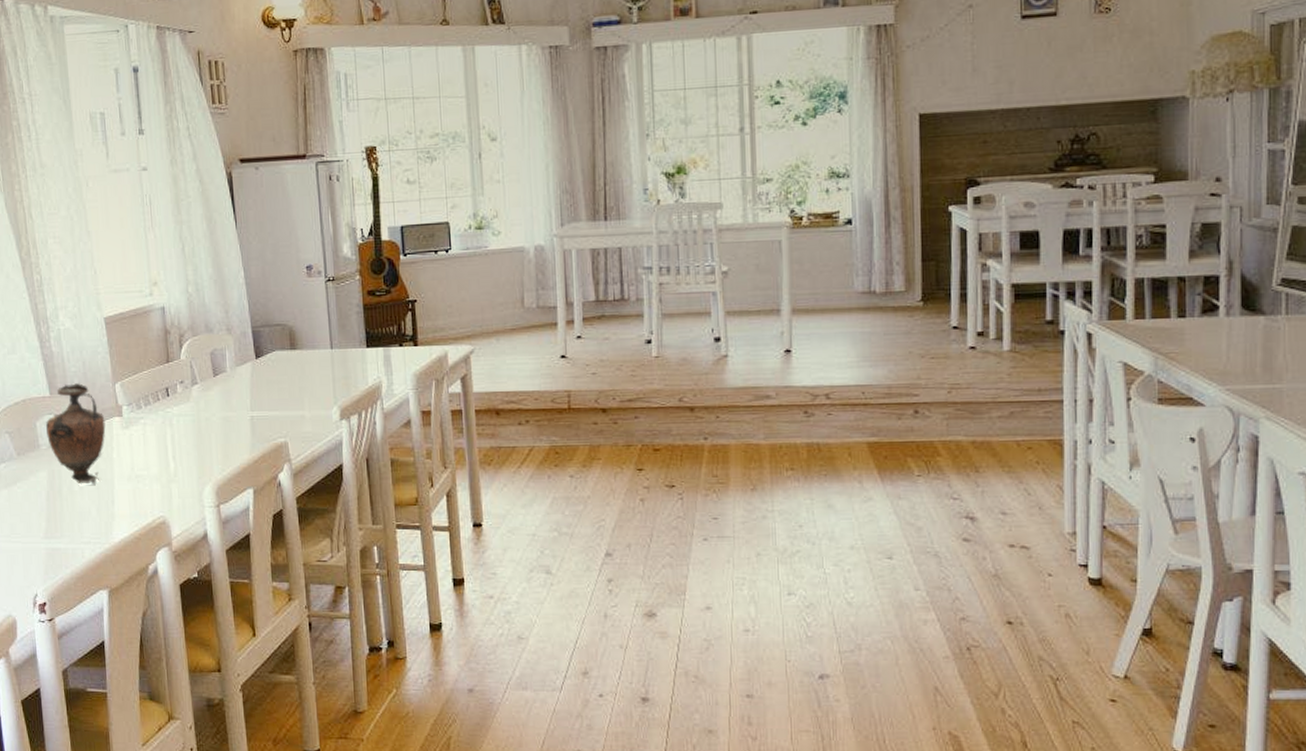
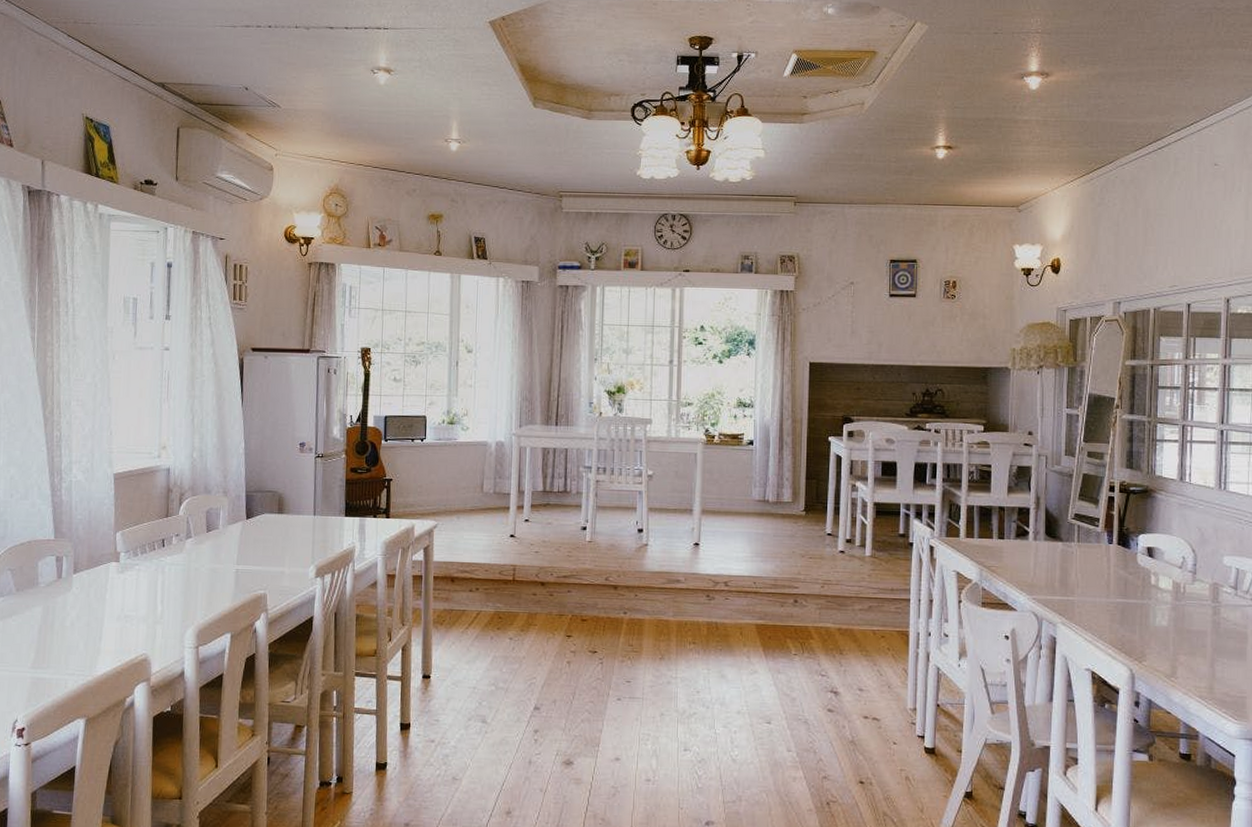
vase: present [45,383,106,485] -> none [46,529,103,621]

